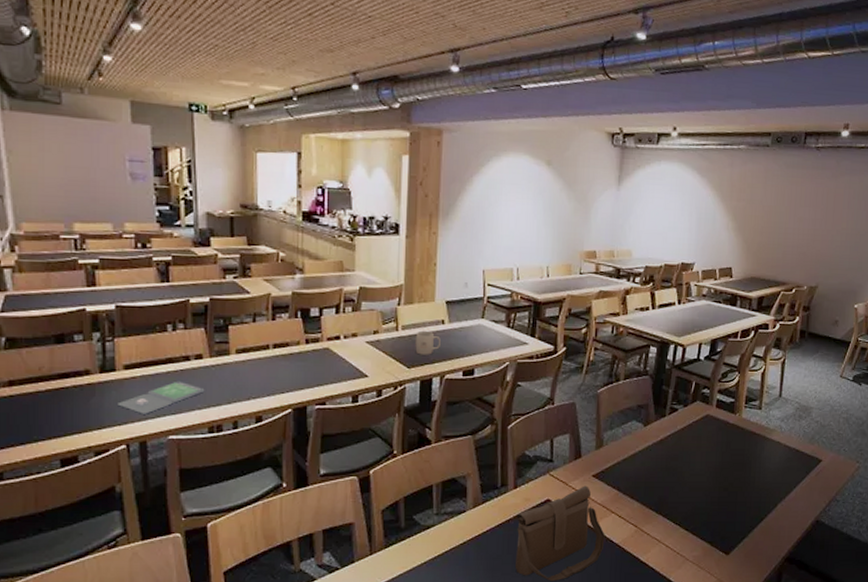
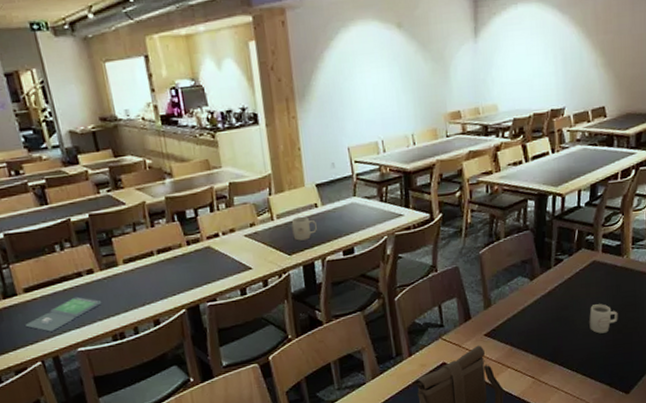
mug: none [697,459,726,489] -> present [589,304,618,334]

